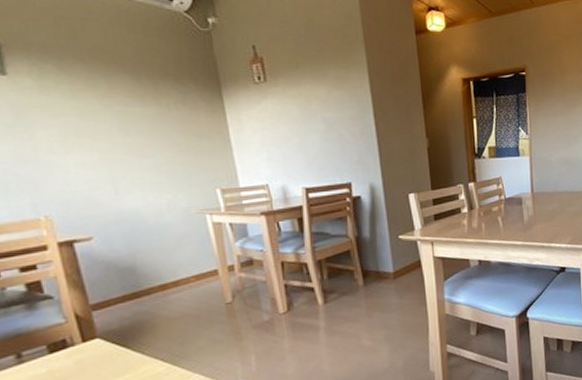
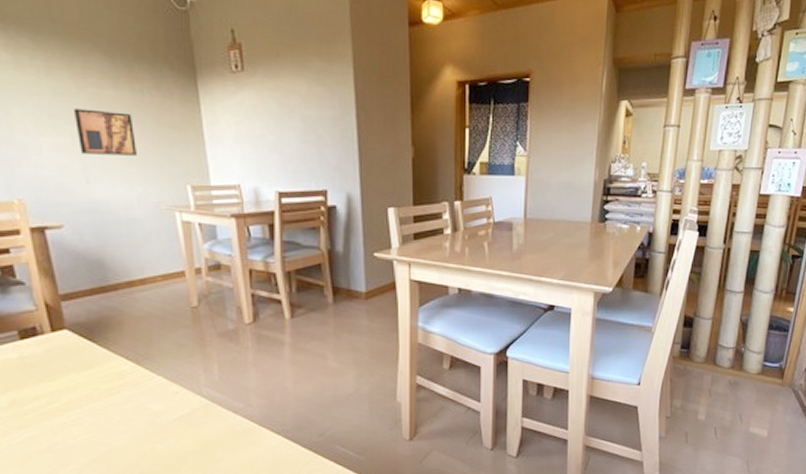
wall art: none [99,125,165,168] -> present [73,108,137,156]

